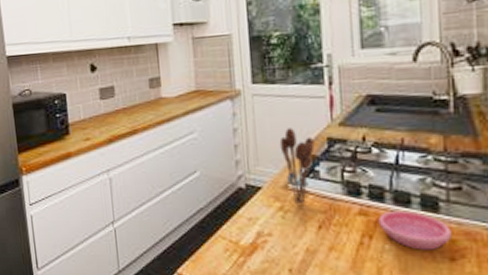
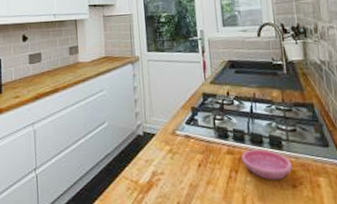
utensil holder: present [279,128,315,206] -> none [168,86,194,149]

